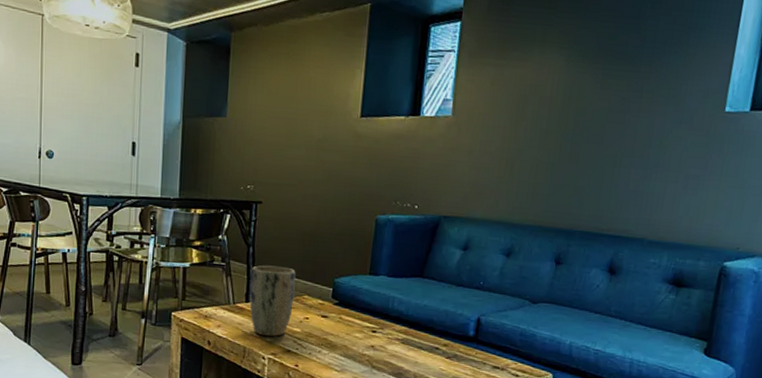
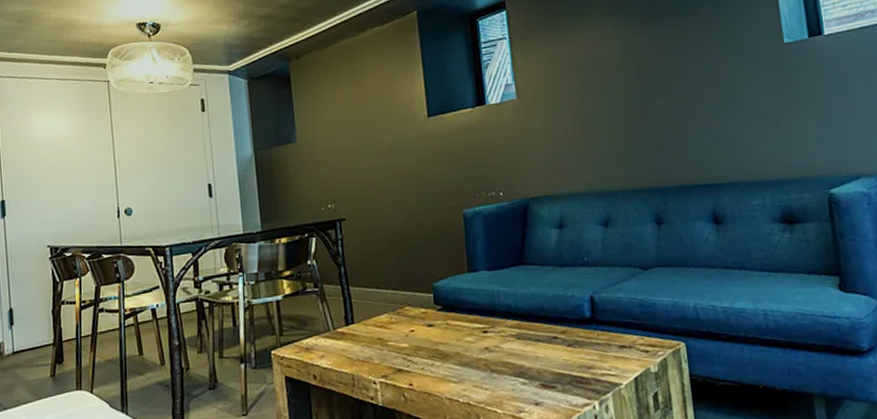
plant pot: present [249,265,296,337] -> none [346,281,396,358]

